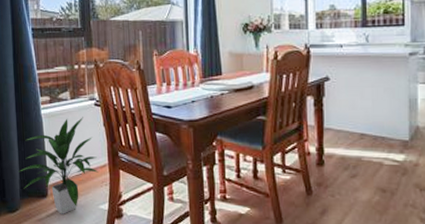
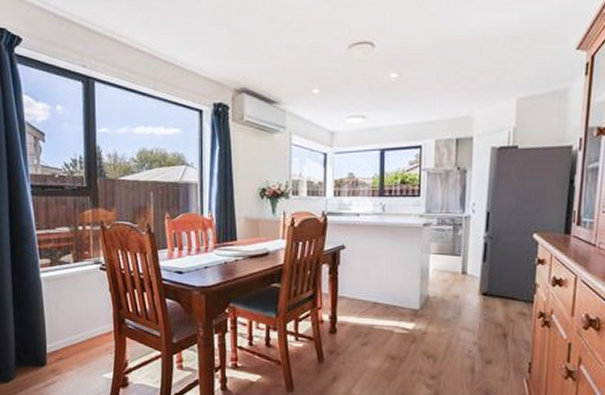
indoor plant: present [18,117,99,214] -> none [13,281,103,384]

